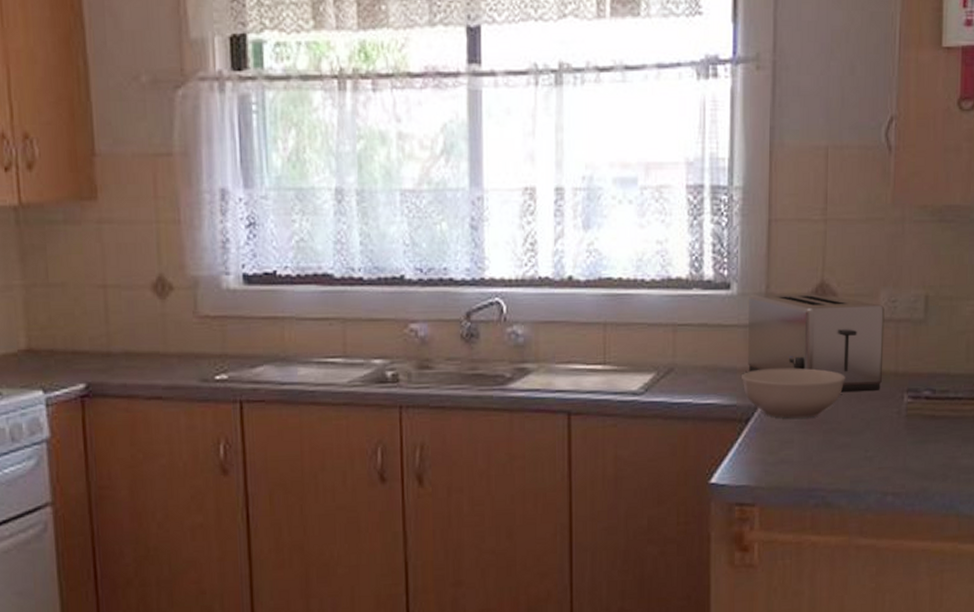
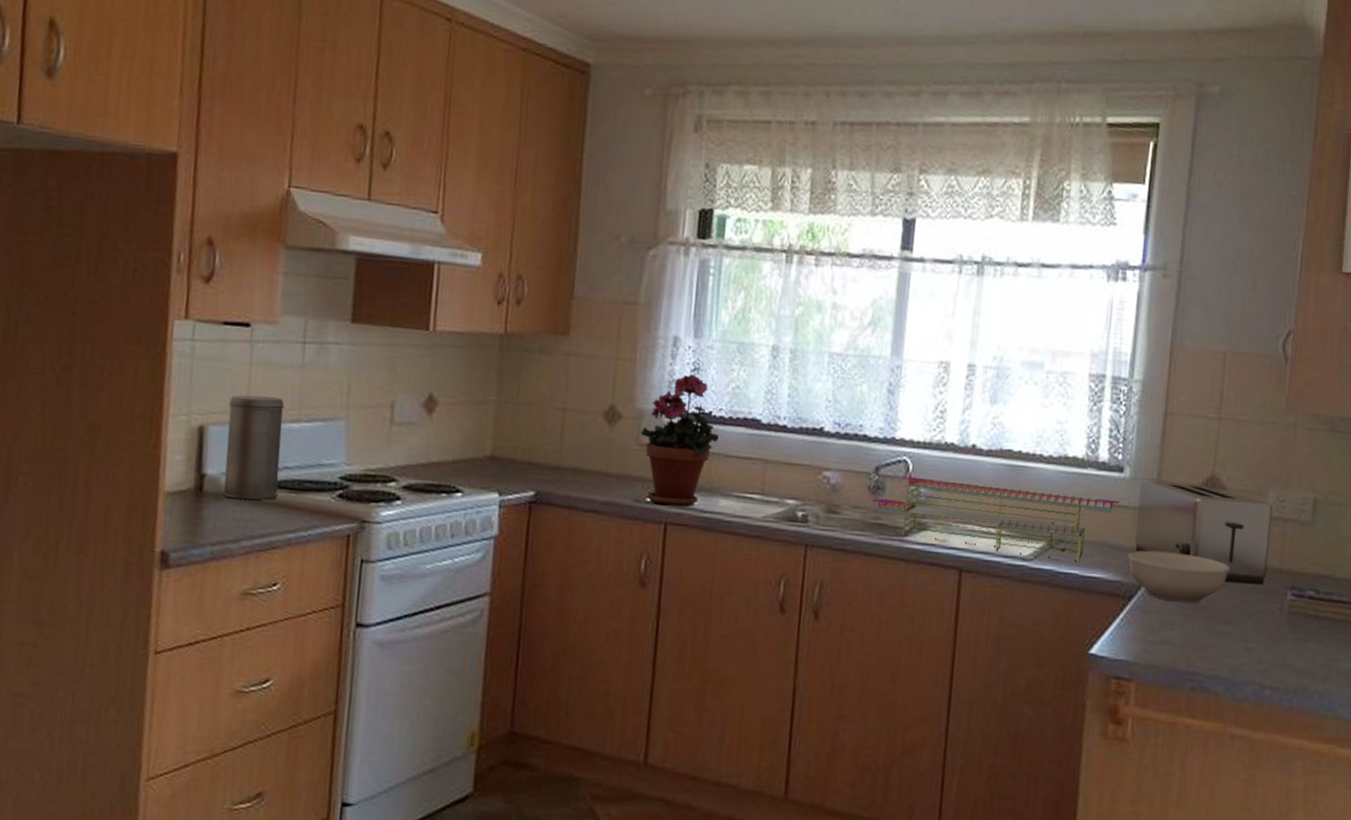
potted plant: none [198,230,288,382] -> present [640,374,719,507]
dish rack: none [466,319,729,390] -> present [871,477,1120,562]

